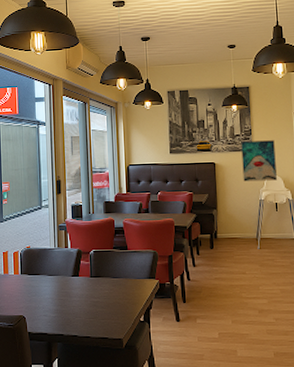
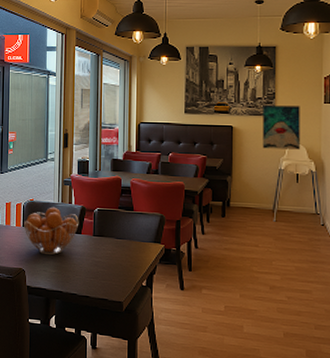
fruit basket: none [22,252,76,299] -> present [24,207,79,255]

